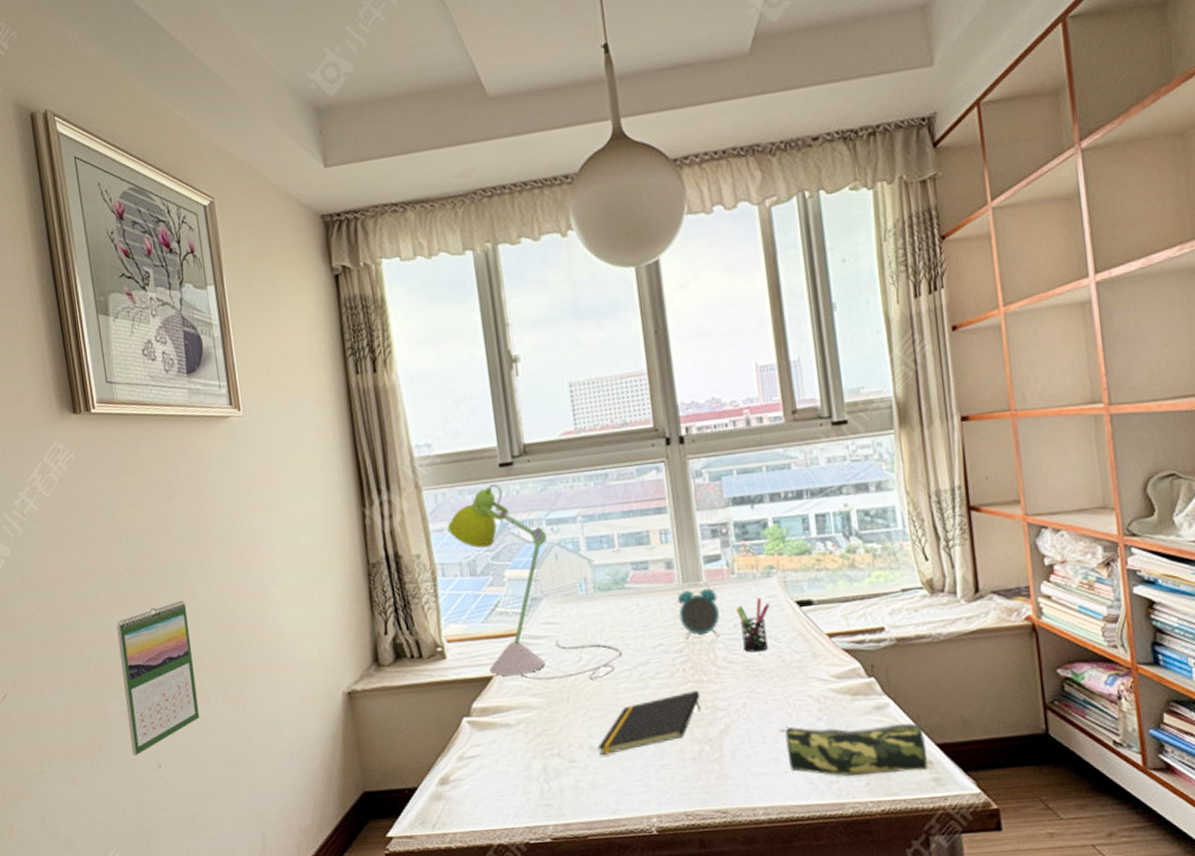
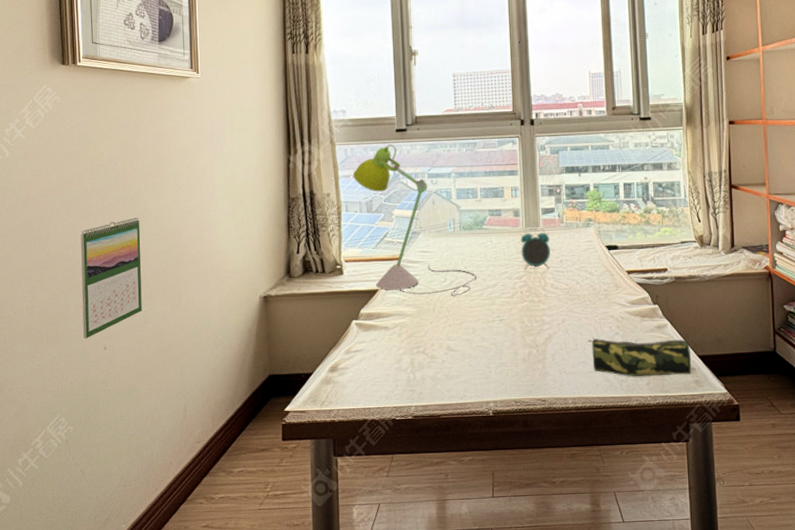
notepad: present [597,691,701,755] -> none [453,308,532,353]
pen holder: present [736,597,770,653] -> none [563,242,588,282]

